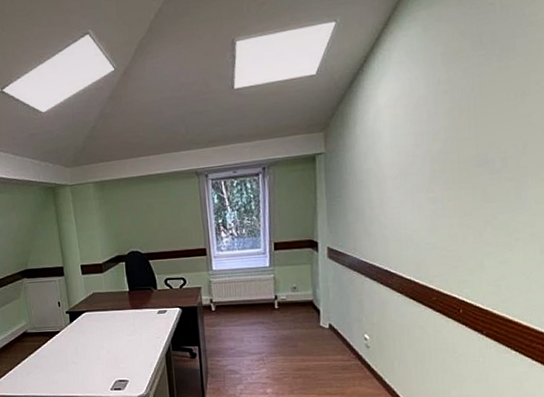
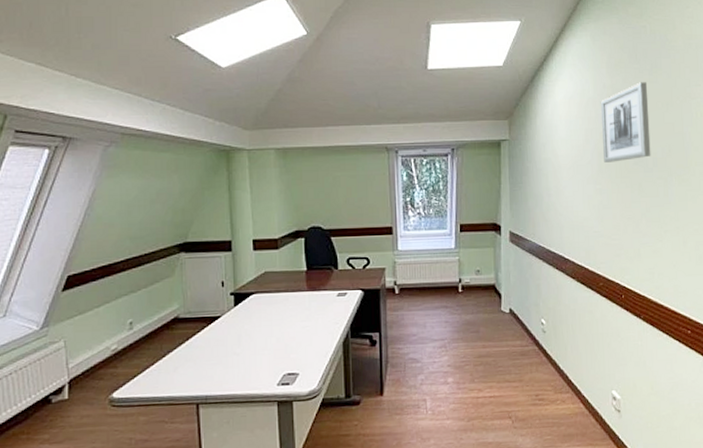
wall art: none [433,70,499,168] -> present [600,82,651,163]

